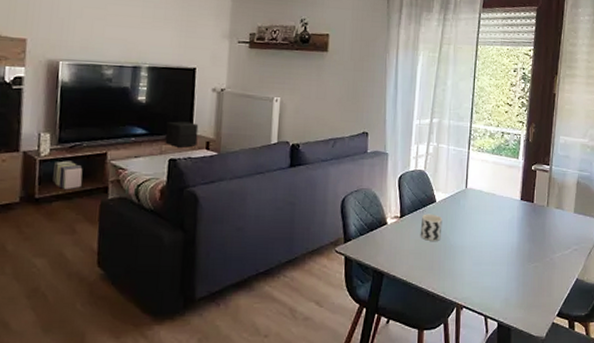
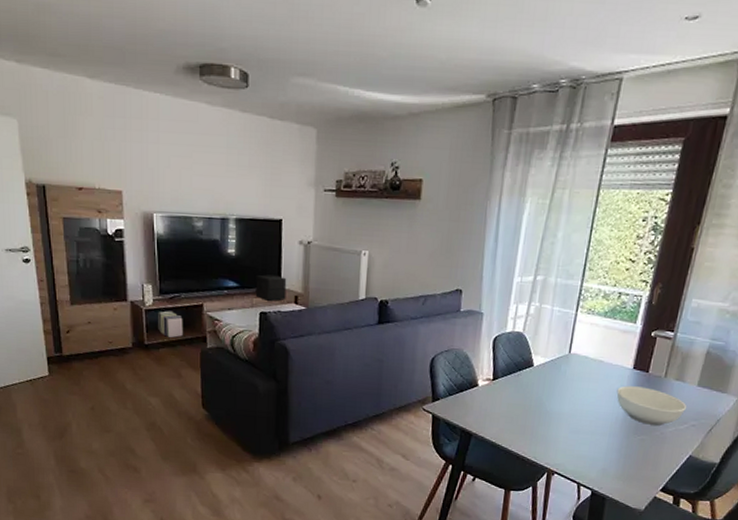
cup: present [420,213,443,241] -> none [513,377,540,406]
bowl: none [509,216,569,252] -> present [616,386,687,426]

